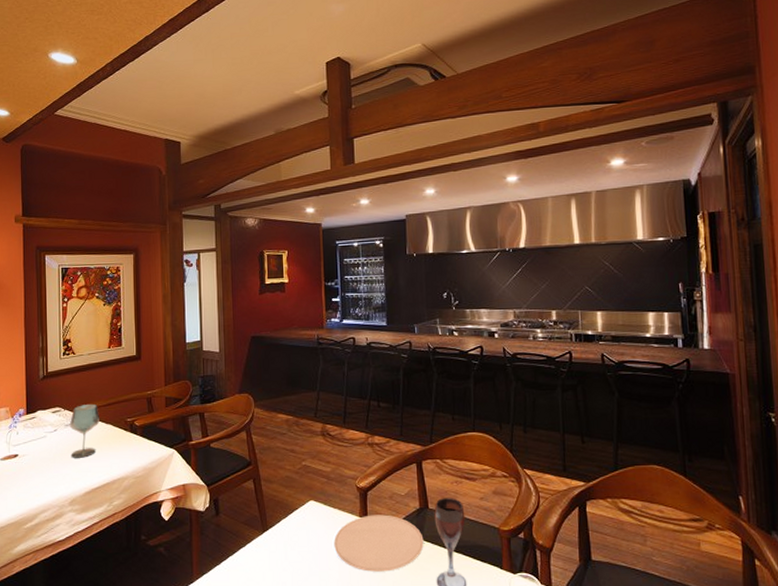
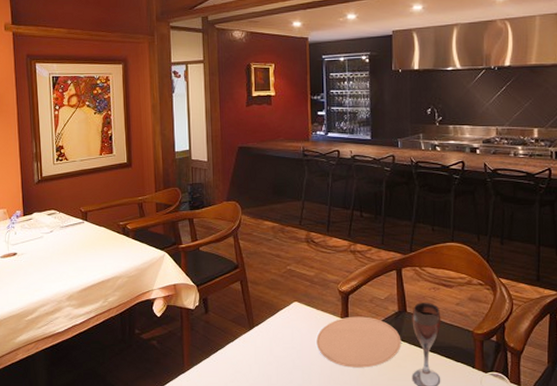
wine glass: present [69,403,101,458] -> none [64,207,94,258]

